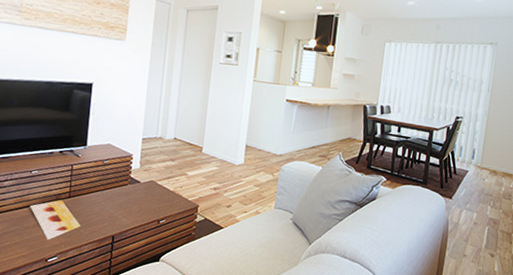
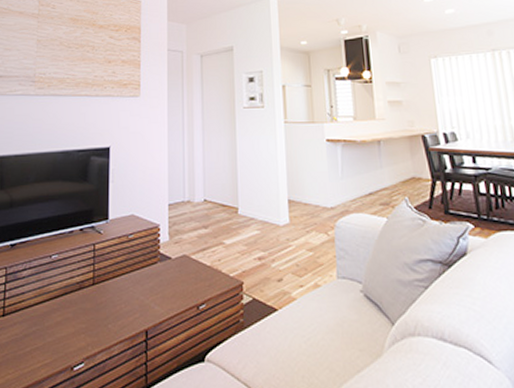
painting: present [30,200,81,240] -> none [51,289,109,342]

